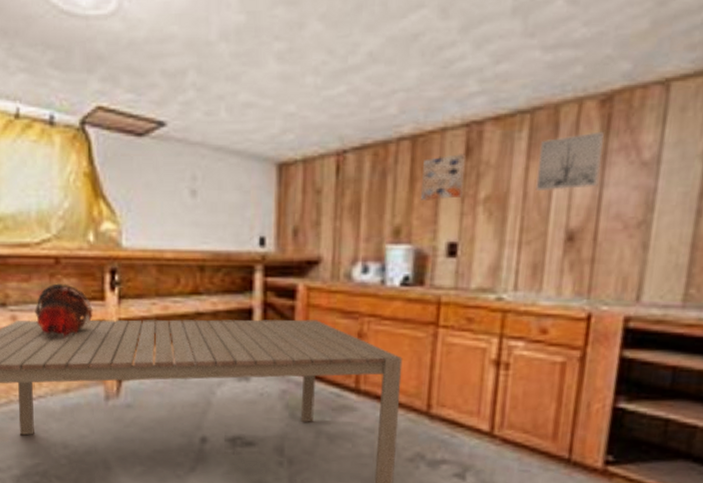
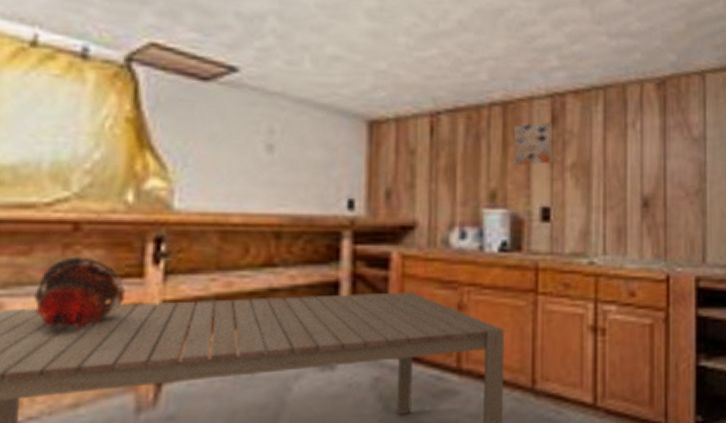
wall art: present [535,131,604,190] -> none [613,109,663,160]

